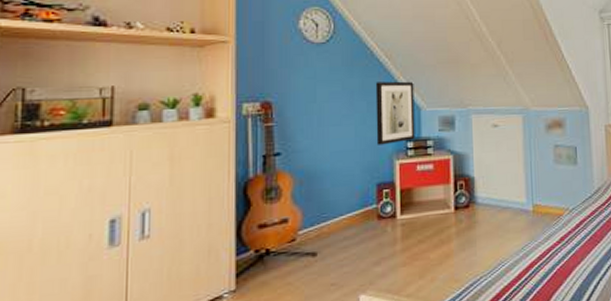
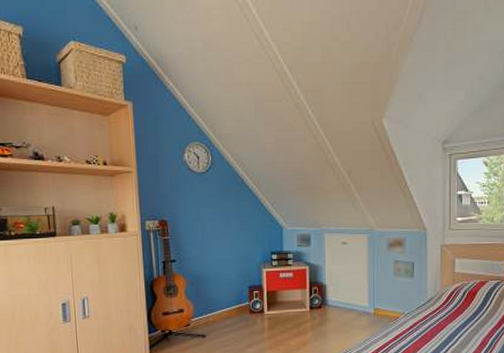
wall art: present [375,81,415,145] -> none [246,205,278,256]

